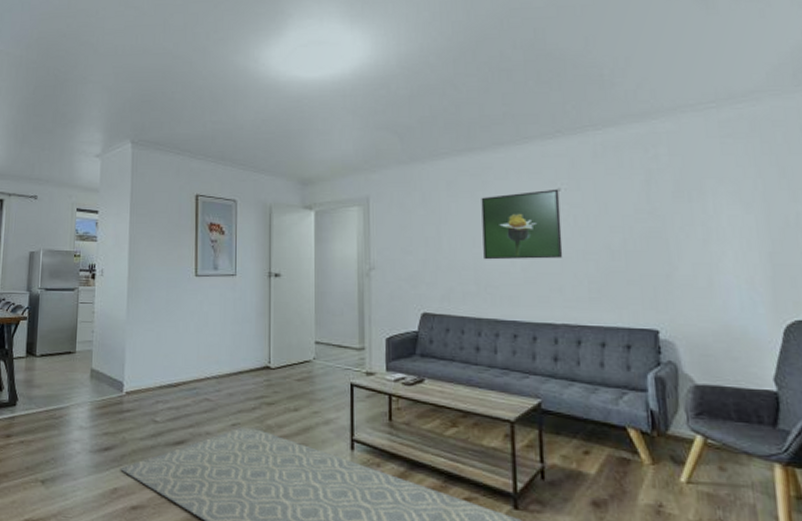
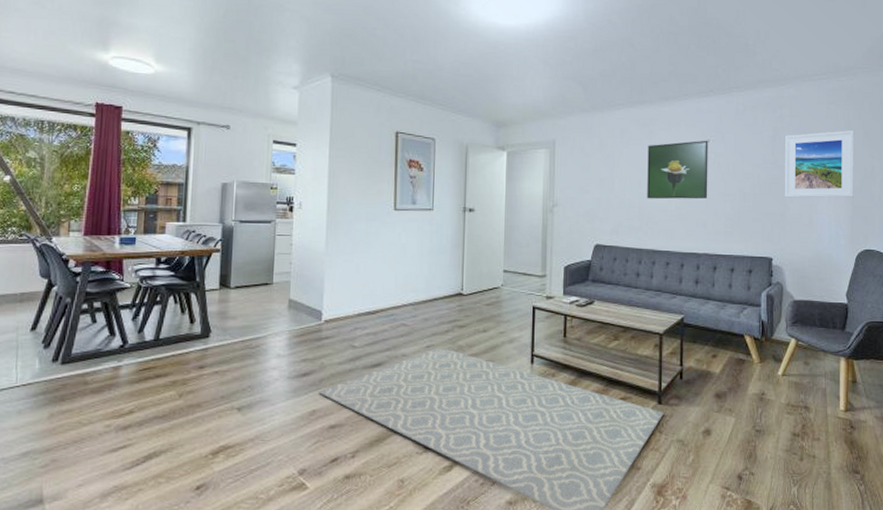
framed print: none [664,169,773,255] -> present [784,130,855,198]

